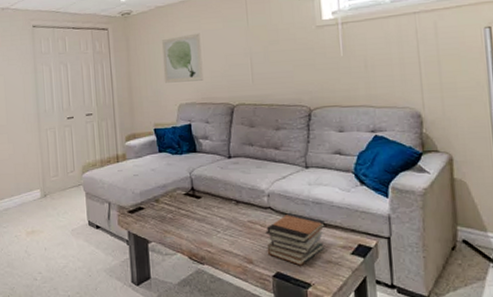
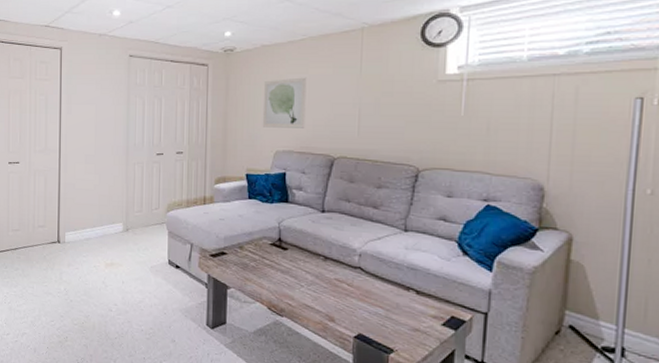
book stack: present [265,213,325,266] -> none [351,275,418,330]

